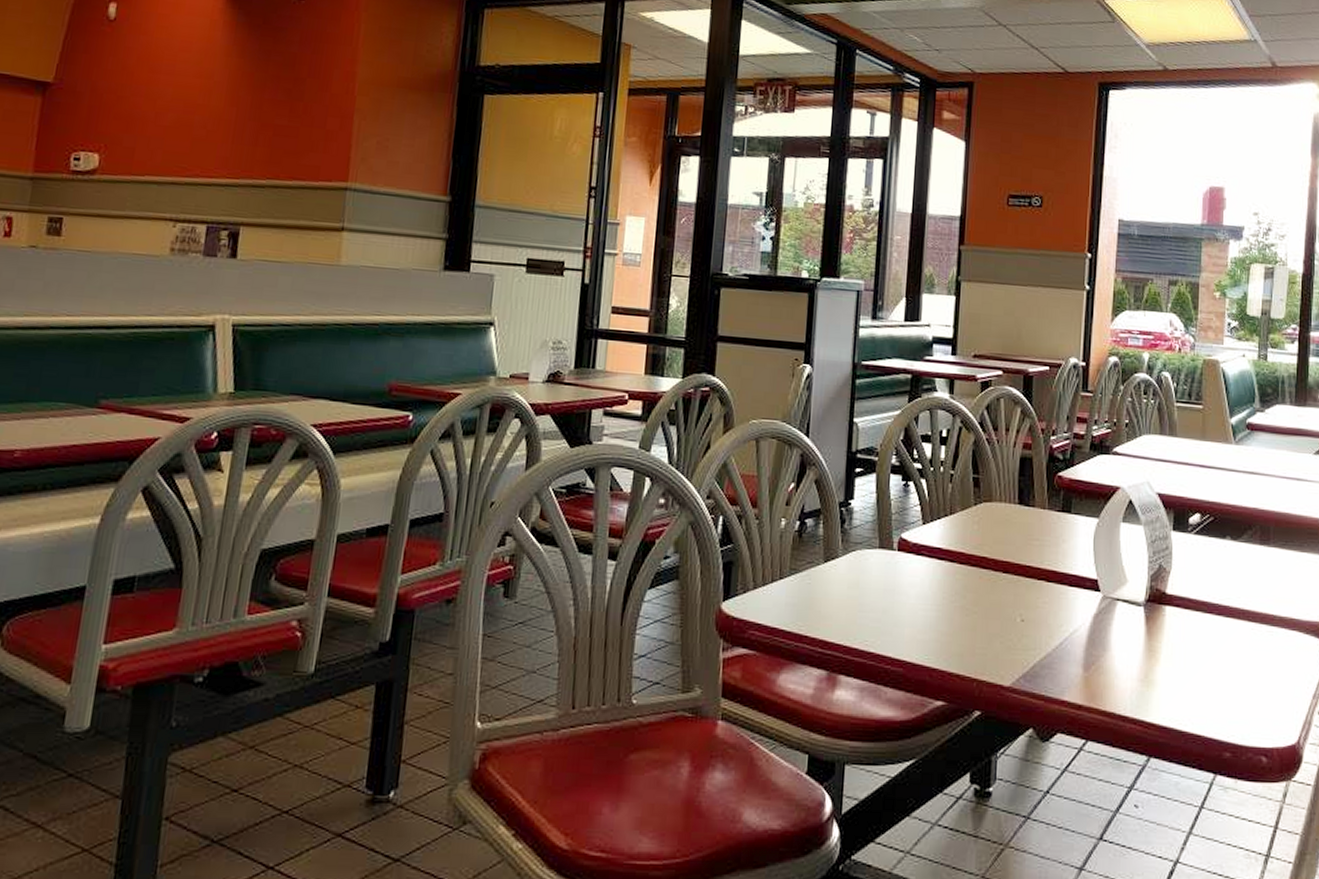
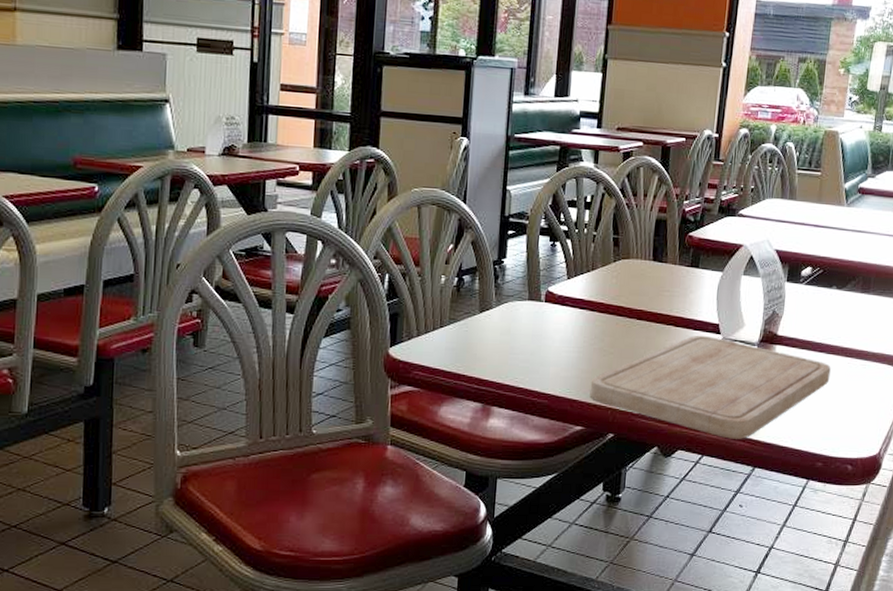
cutting board: none [951,592,1232,721] -> present [589,335,831,439]

